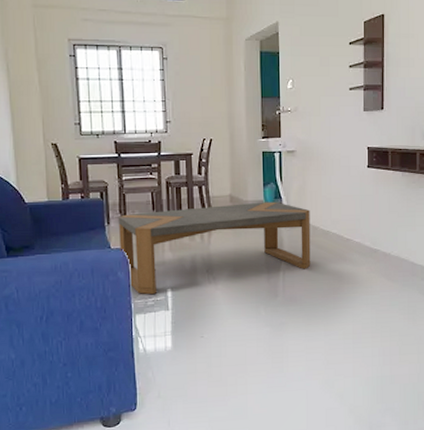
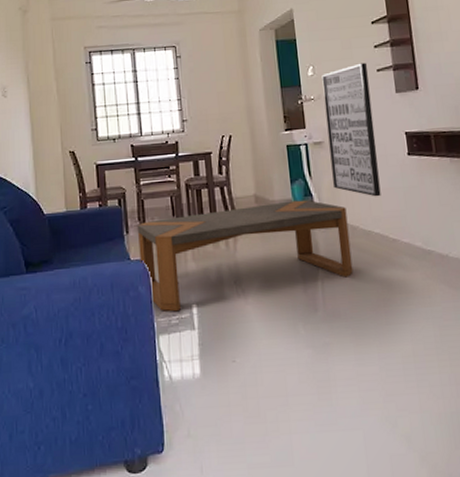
wall art: none [300,80,342,202] -> present [321,62,381,197]

